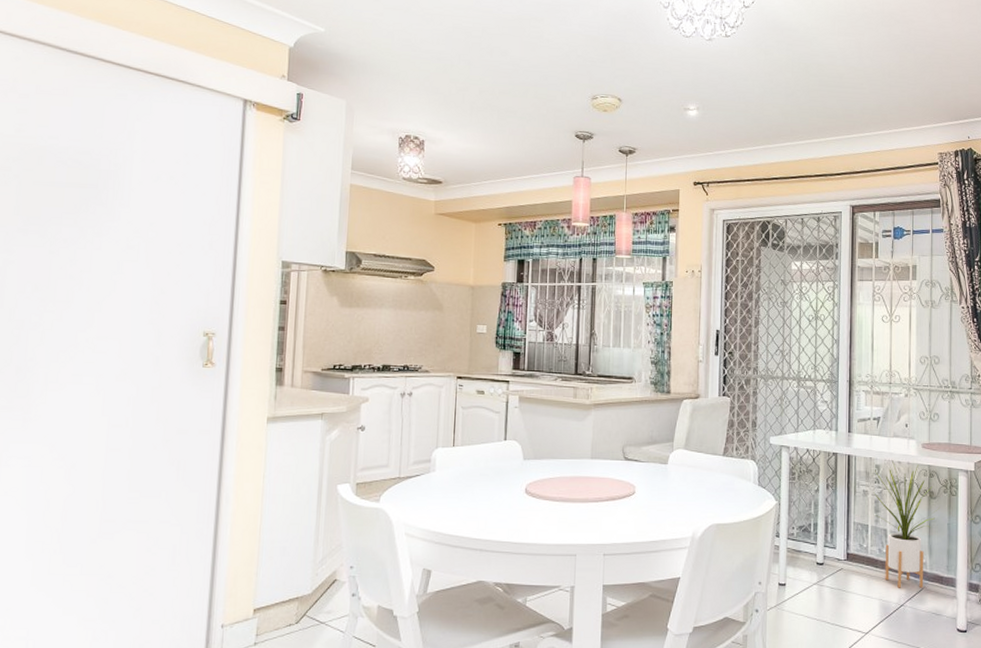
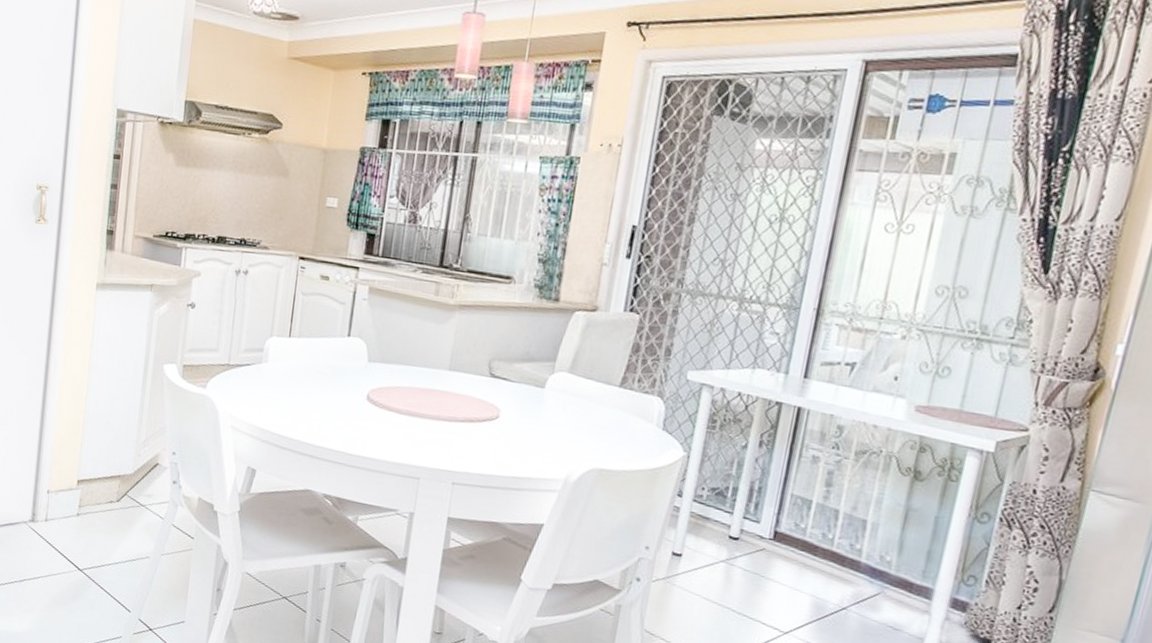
house plant: present [873,461,939,588] -> none [825,424,926,593]

